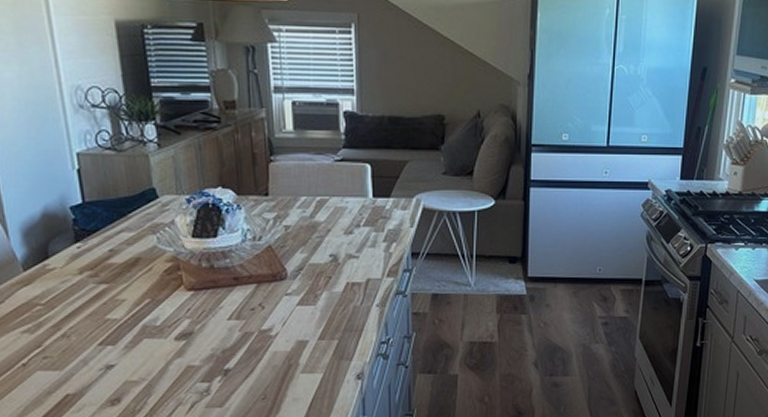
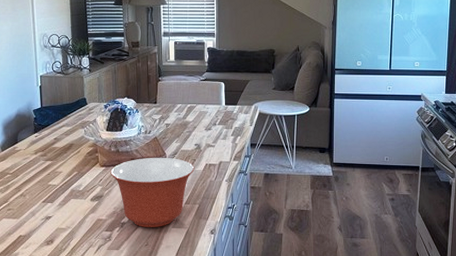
mixing bowl: none [202,274,330,374] -> present [110,157,195,227]

